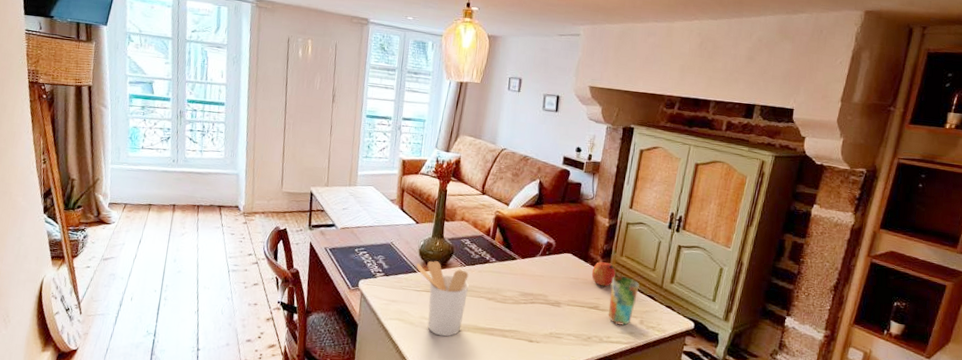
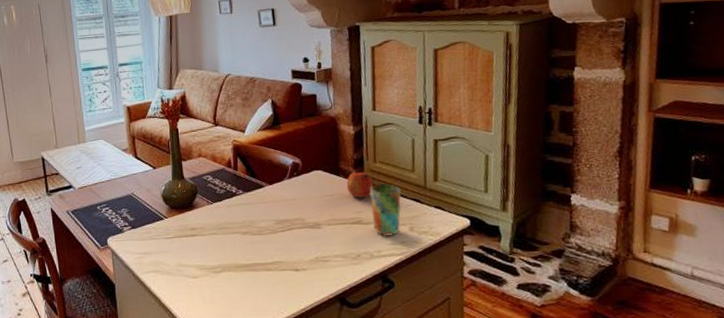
utensil holder: present [416,260,469,337] -> none [162,204,222,281]

